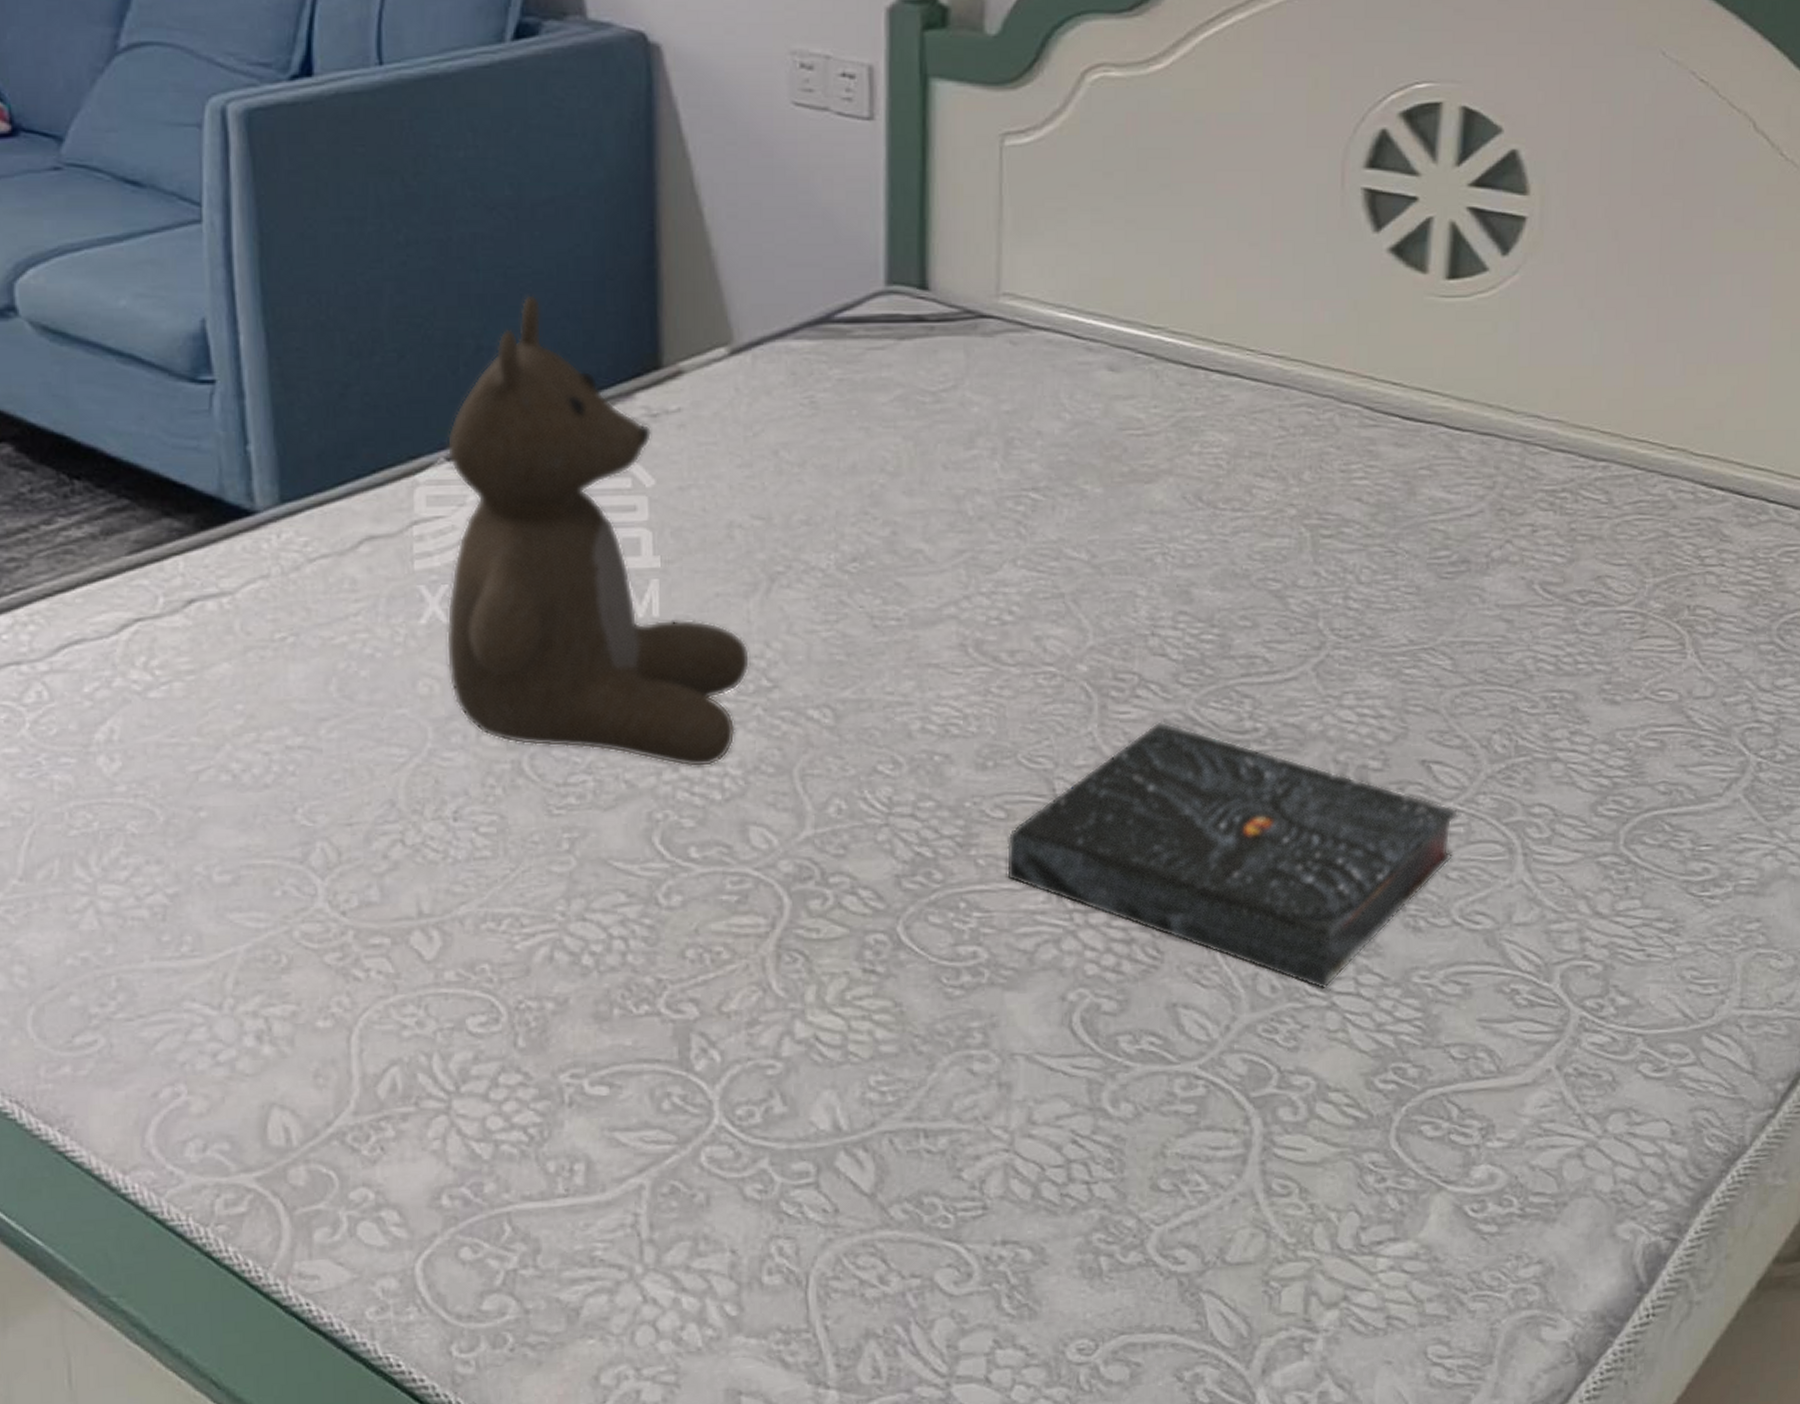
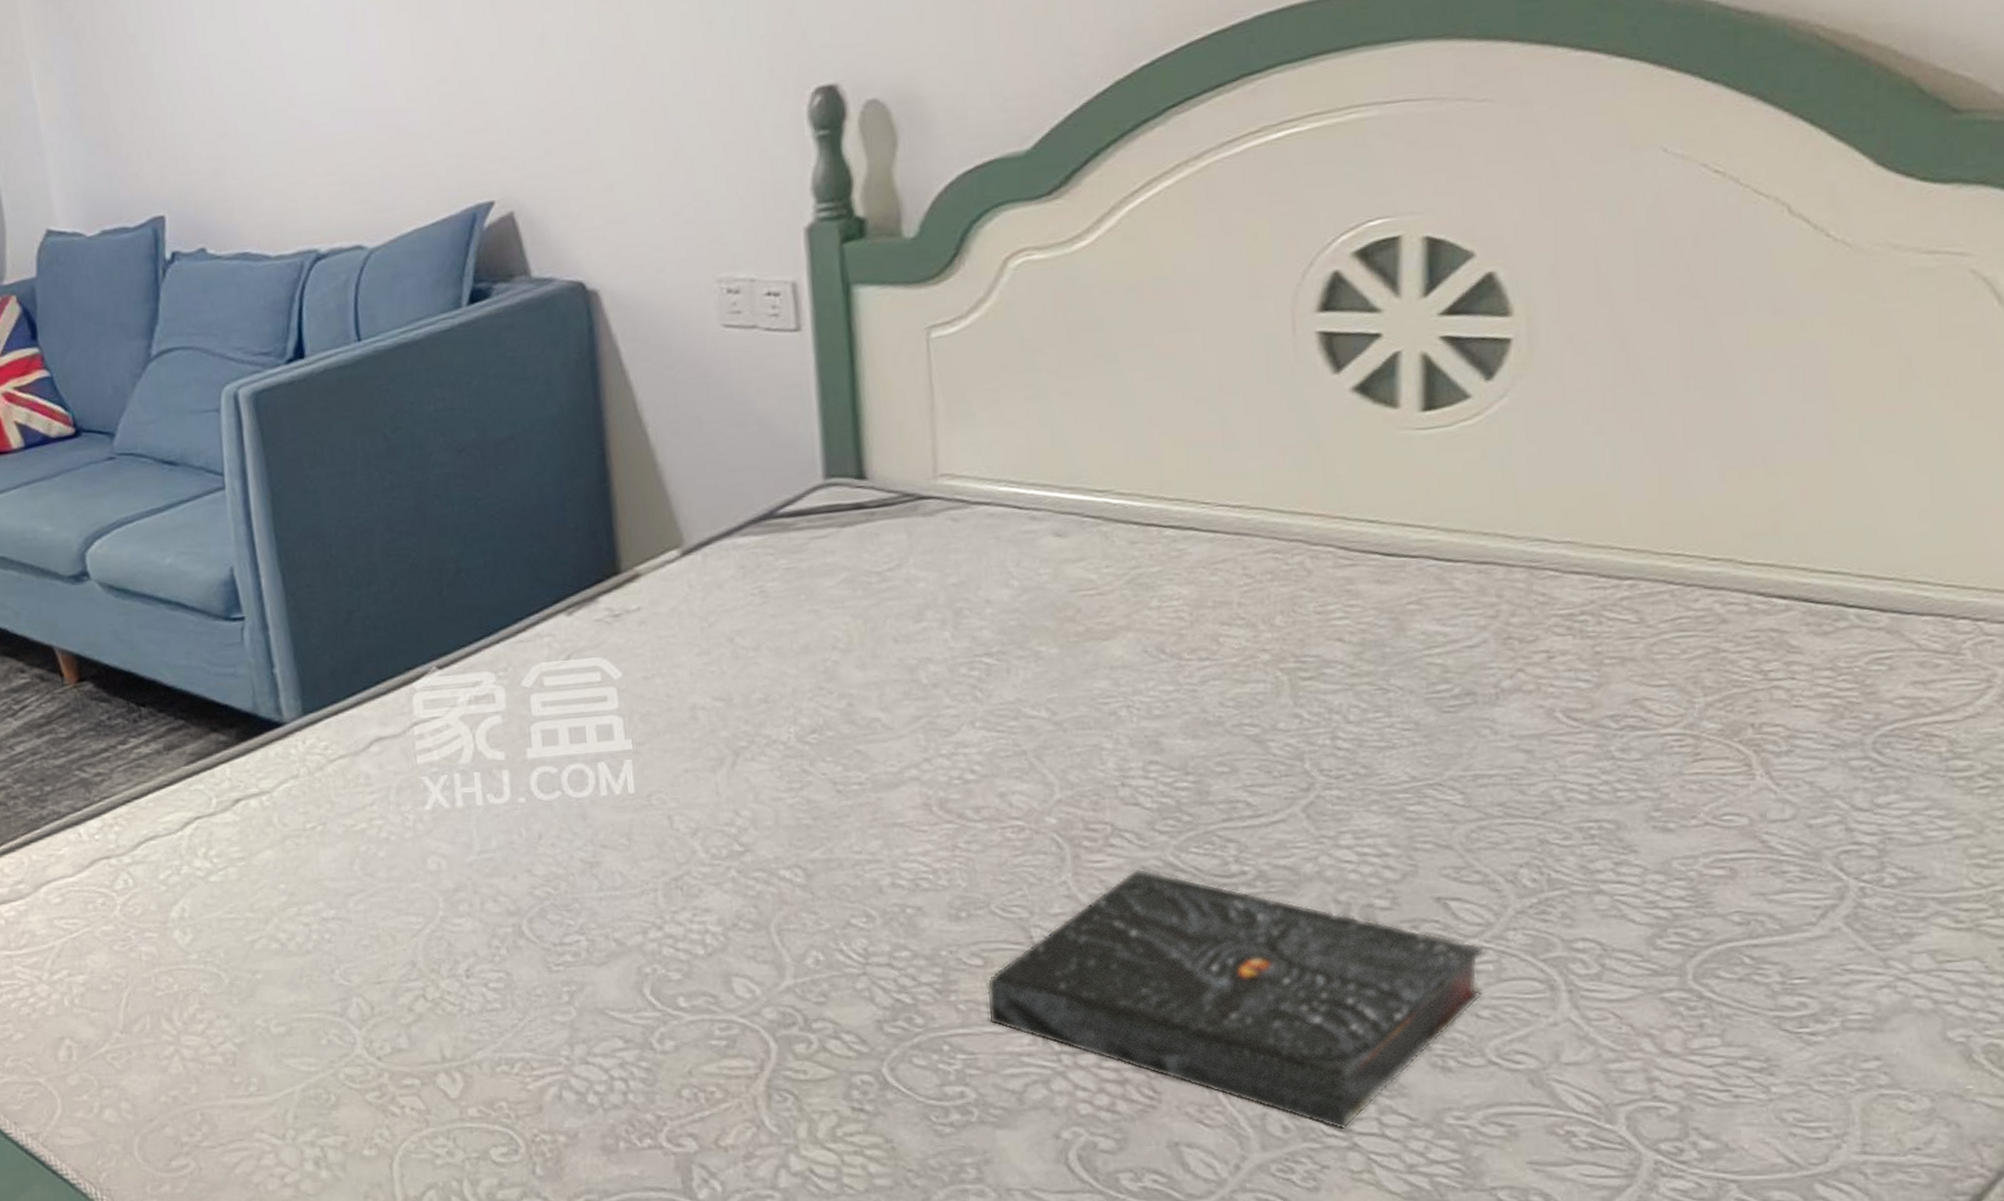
teddy bear: present [445,295,751,768] -> none [436,520,722,926]

